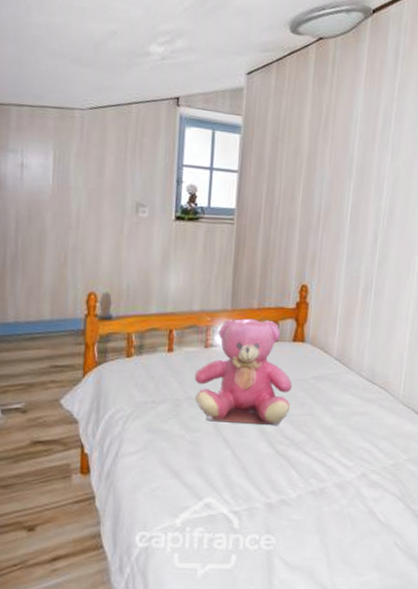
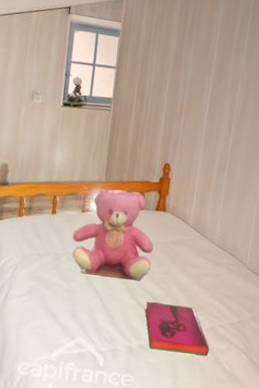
hardback book: none [285,450,361,506] -> present [145,302,210,356]

